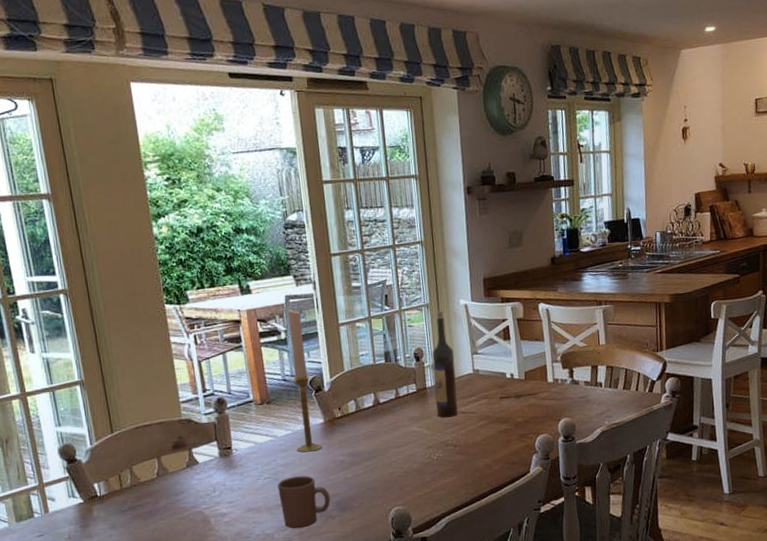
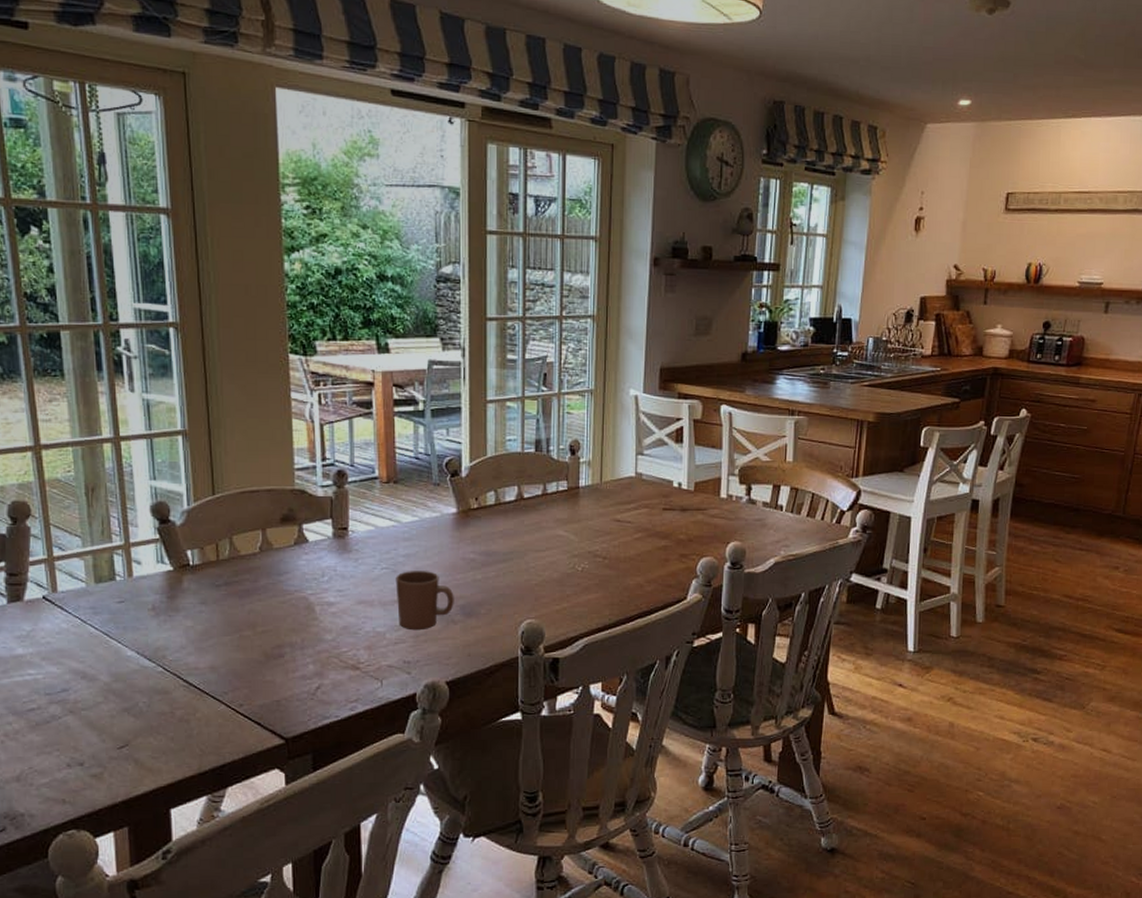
candlestick: present [287,308,322,453] -> none [421,375,451,544]
wine bottle: present [432,310,458,418] -> none [587,399,616,524]

